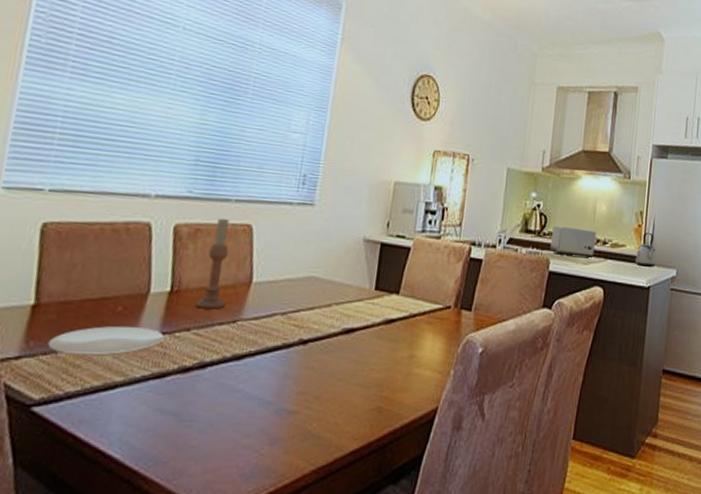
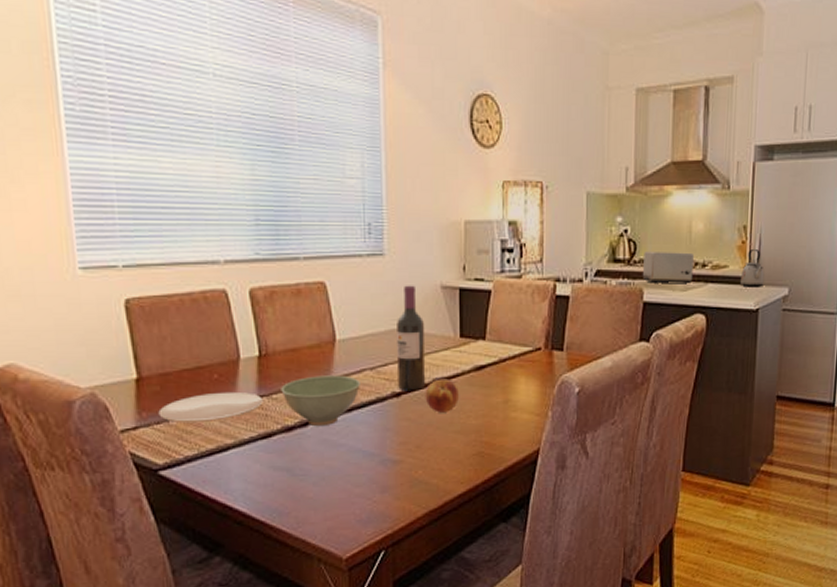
bowl: none [185,316,269,370] -> present [281,375,360,427]
candlestick: present [196,218,230,310] -> none [286,277,314,370]
wine bottle: none [306,235,343,339] -> present [397,285,426,390]
fruit: none [331,329,367,364] -> present [425,378,460,413]

